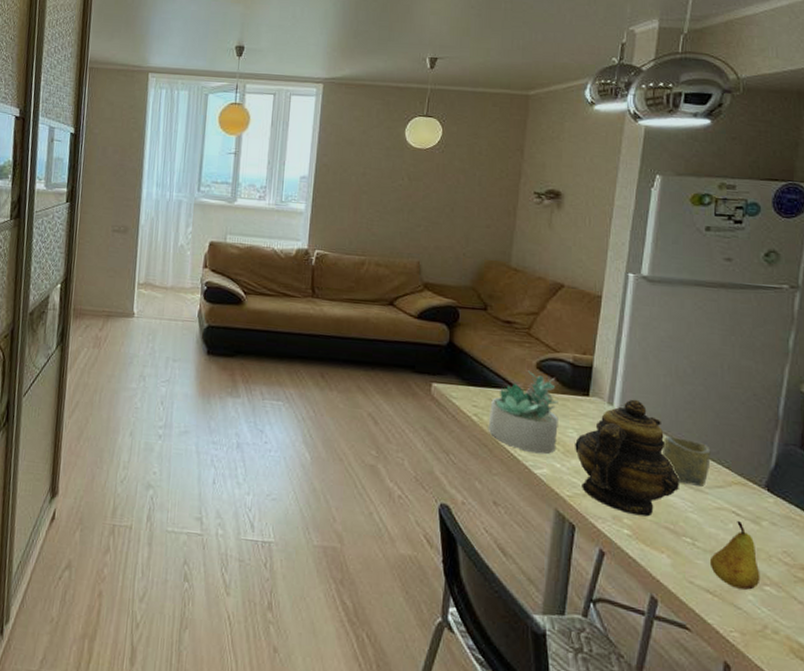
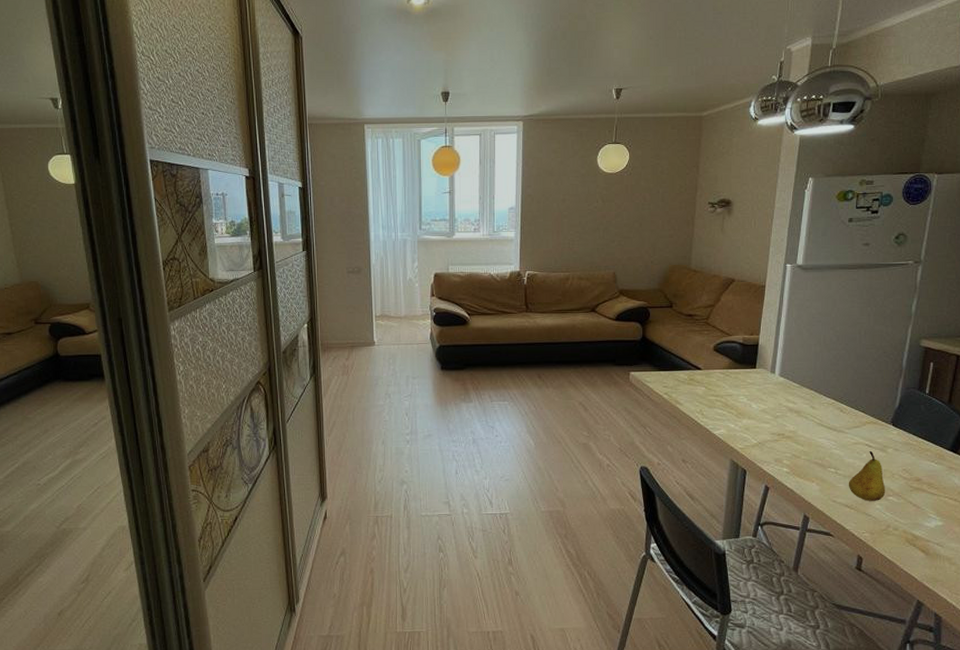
succulent plant: present [488,370,559,454] -> none [676,353,732,419]
teapot: present [575,399,679,517] -> none [745,366,826,457]
cup: present [663,436,711,487] -> none [813,393,850,428]

